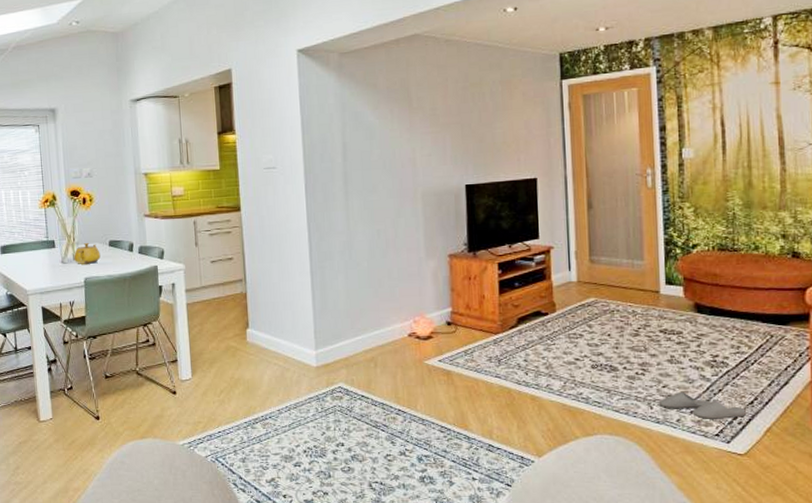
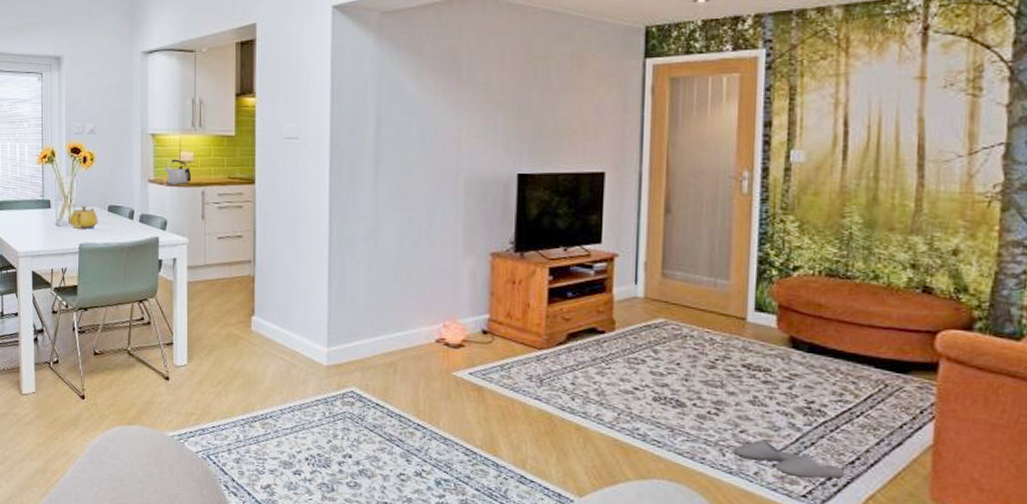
kettle: none [158,194,184,218] -> present [164,159,192,185]

